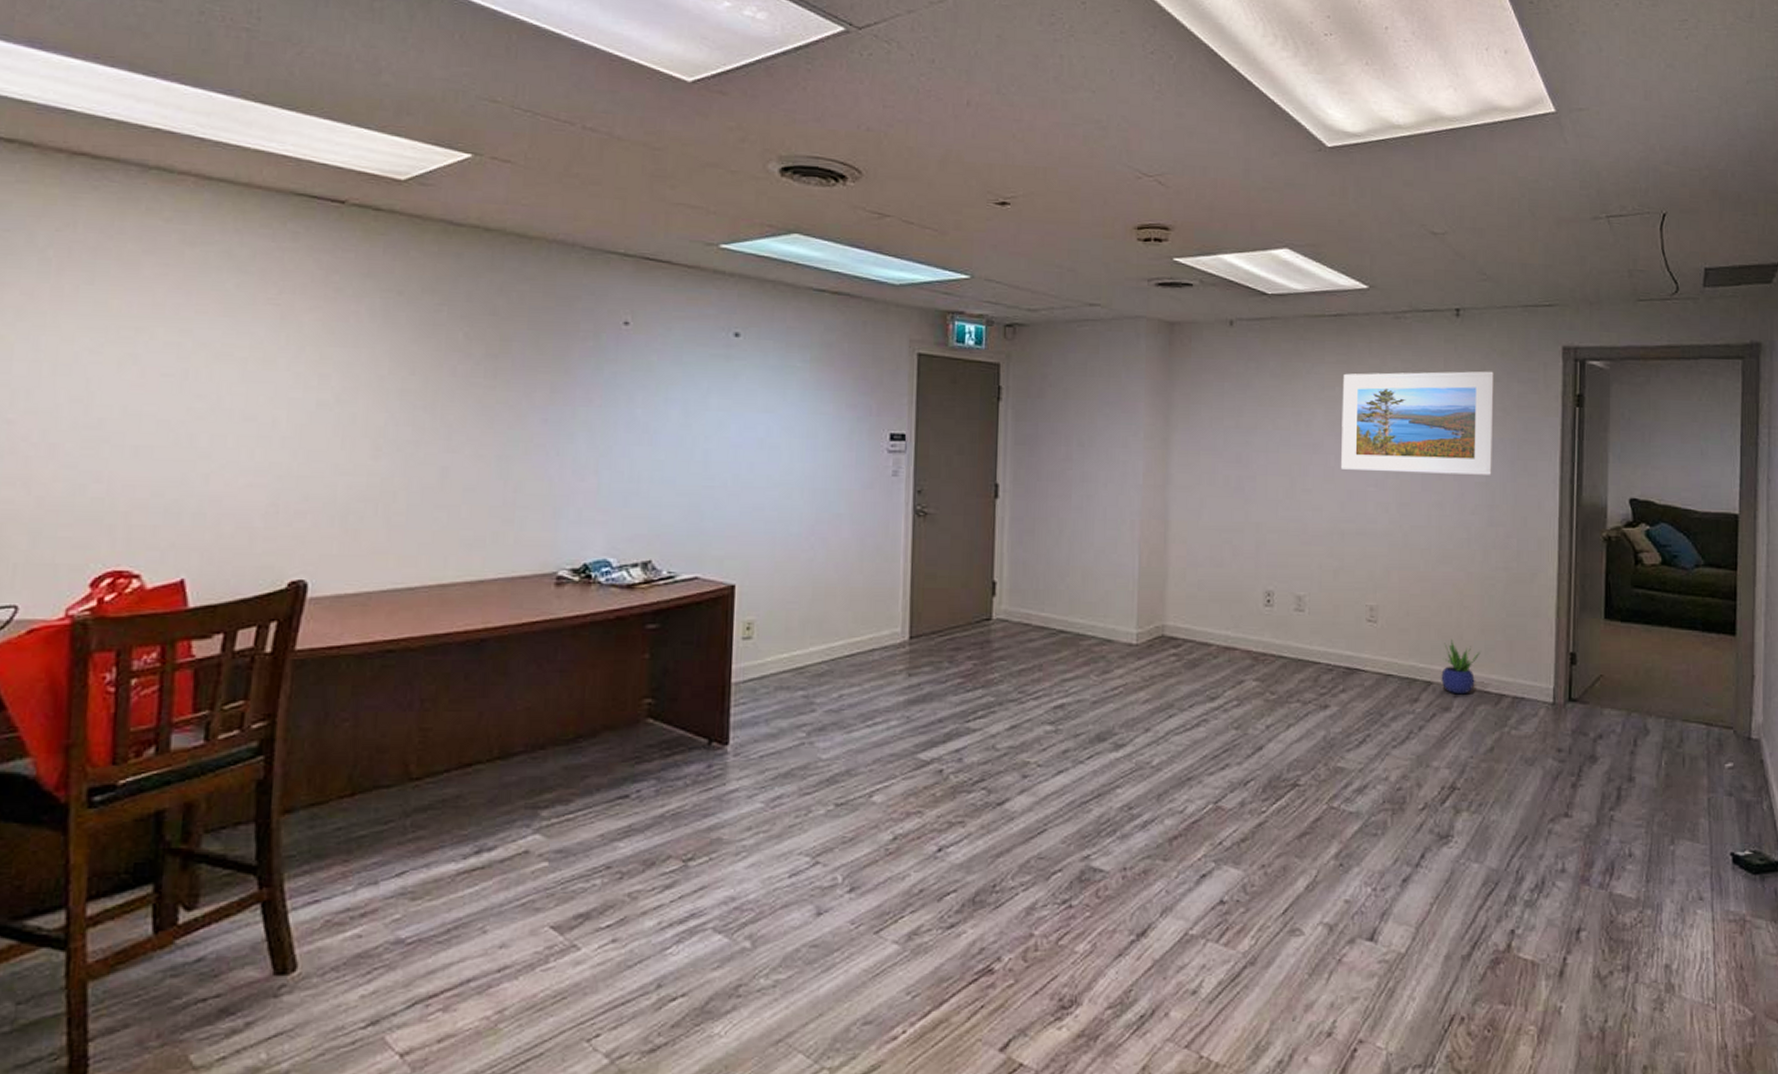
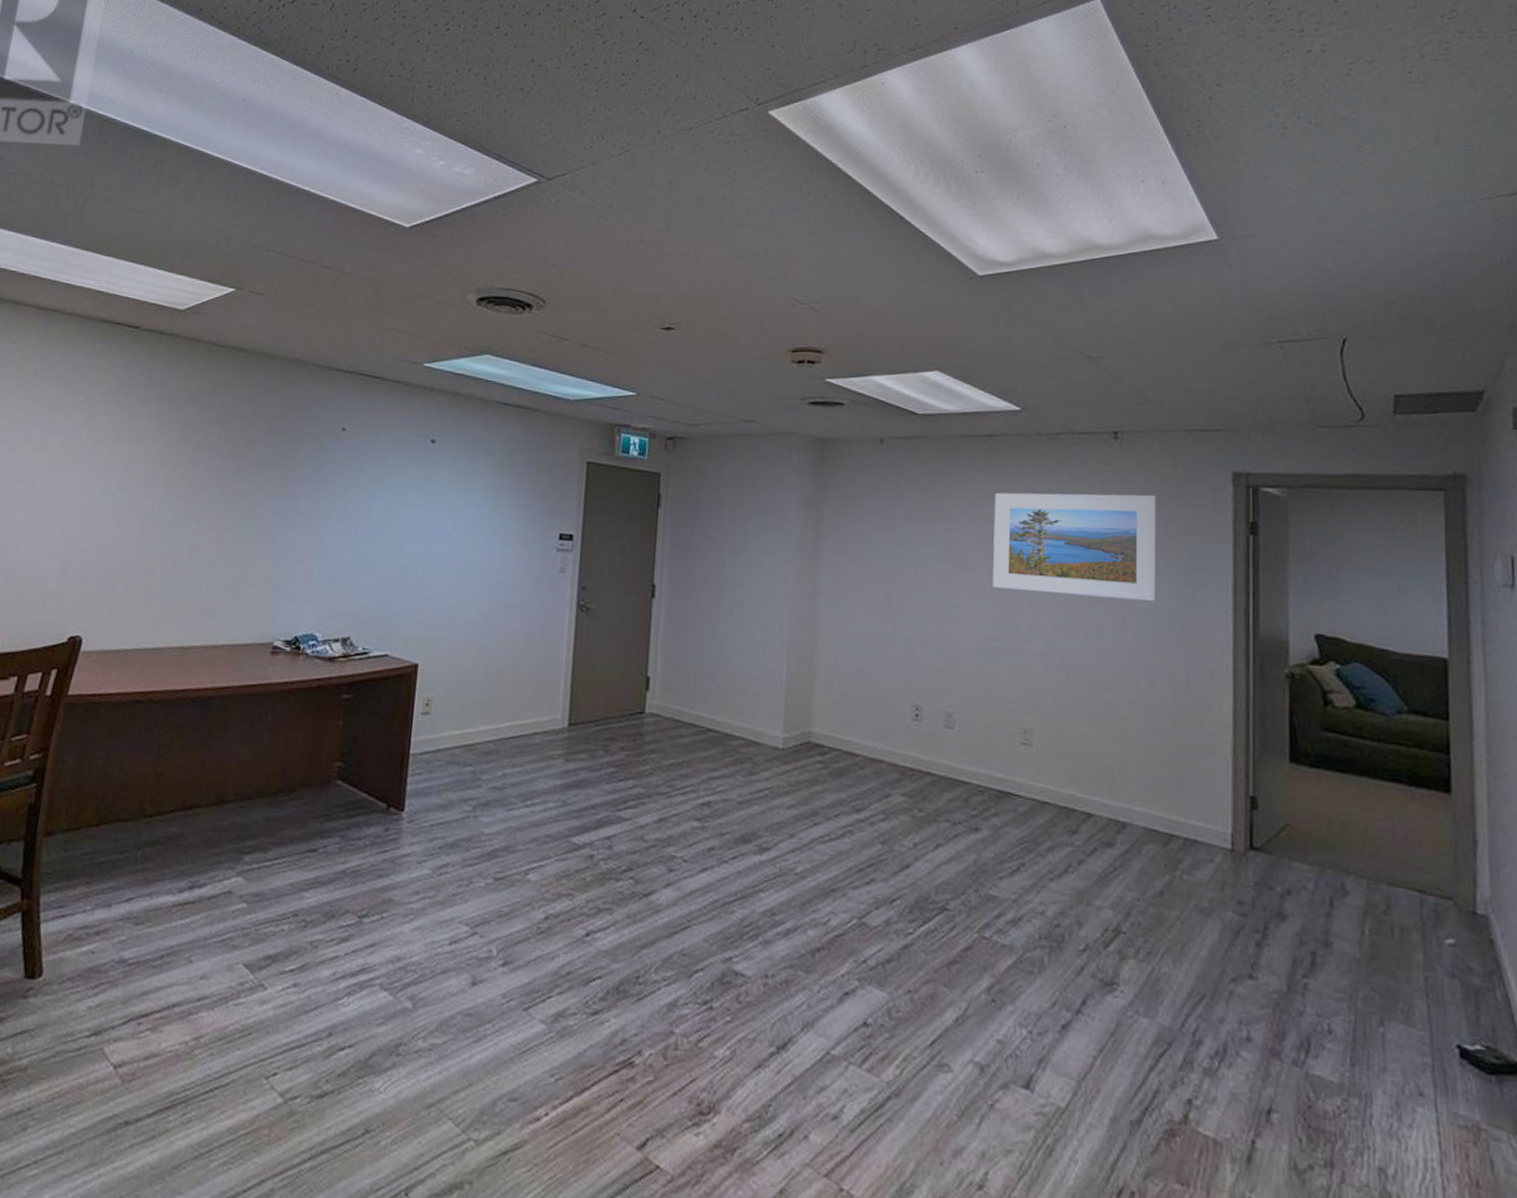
potted plant: present [1441,639,1480,695] -> none [1103,770,1146,831]

